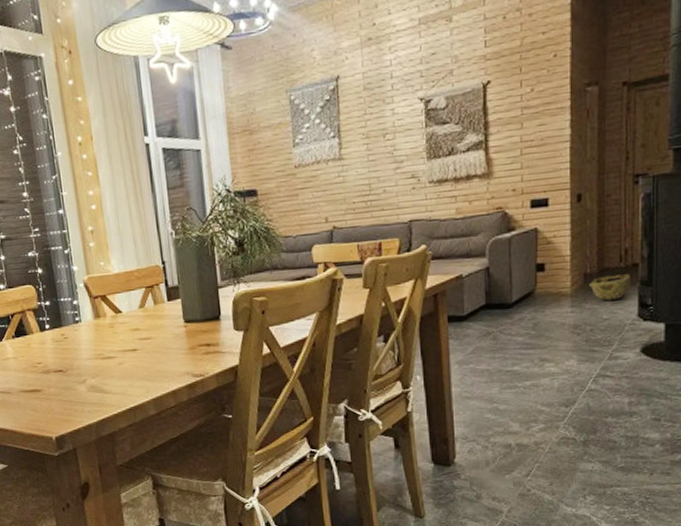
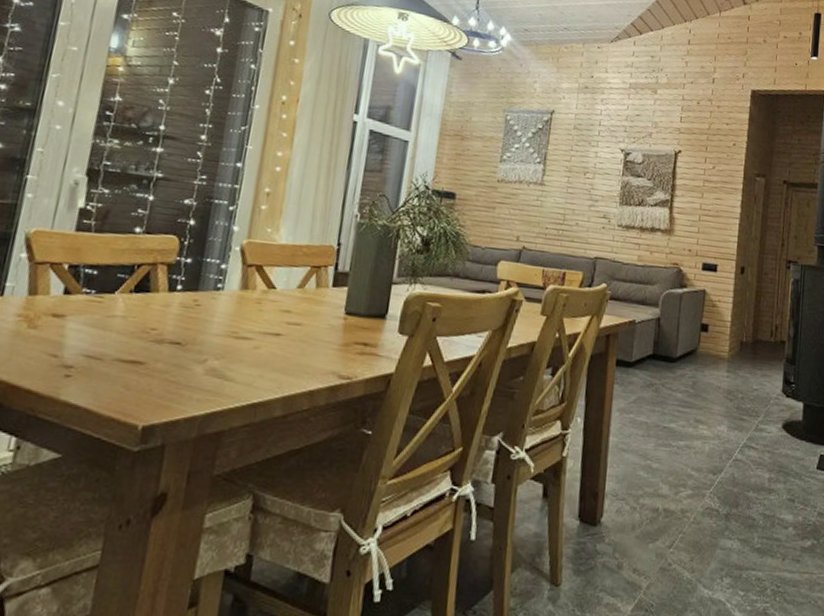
woven basket: present [589,274,631,301] -> none [744,347,779,372]

